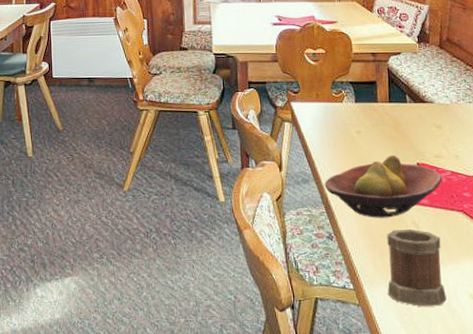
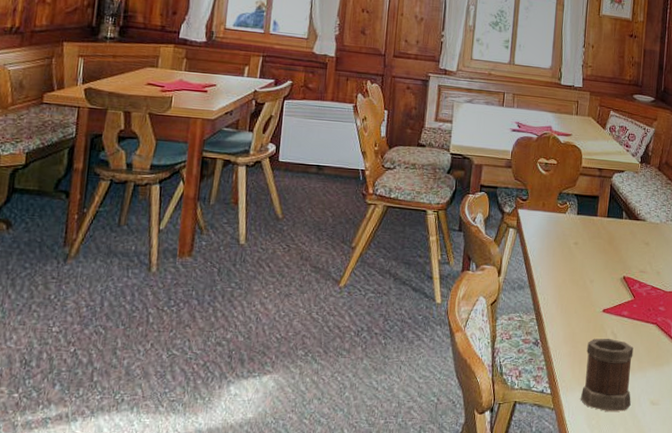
fruit bowl: present [324,156,442,218] -> none [538,268,643,327]

